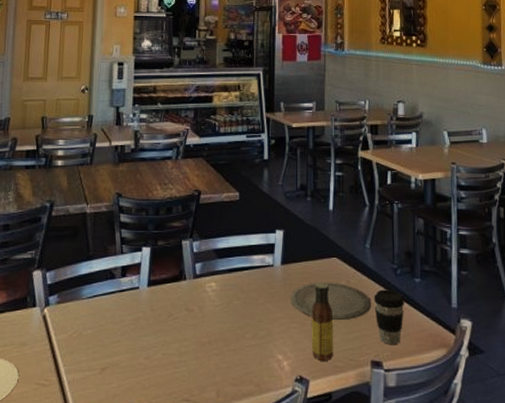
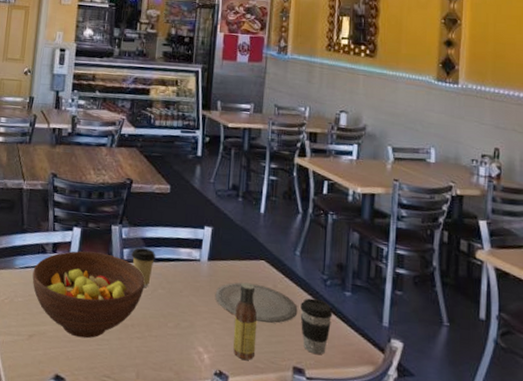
fruit bowl: none [101,271,219,363] -> present [32,250,145,339]
coffee cup: none [204,260,229,300] -> present [131,248,156,287]

